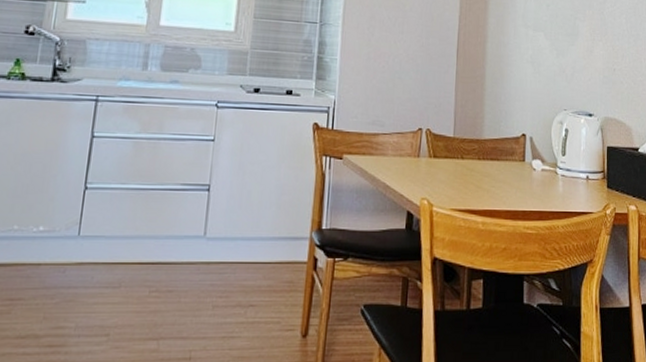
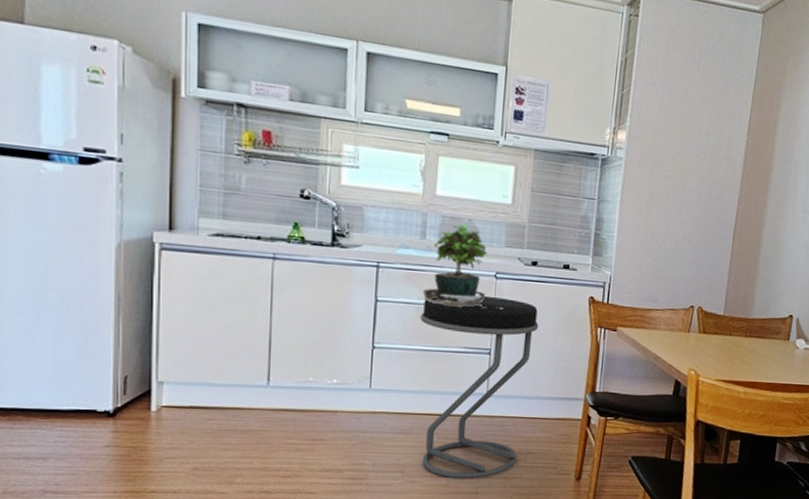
stool: none [131,126,261,342] -> present [420,295,539,479]
potted plant: none [141,52,224,141] -> present [423,223,503,309]

